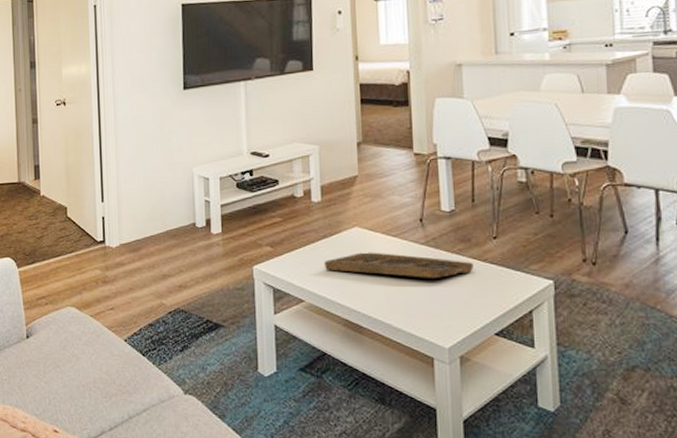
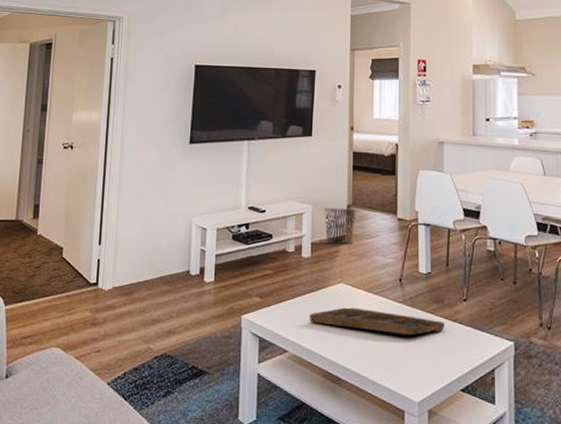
waste bin: none [331,146,368,187] -> present [324,208,357,245]

